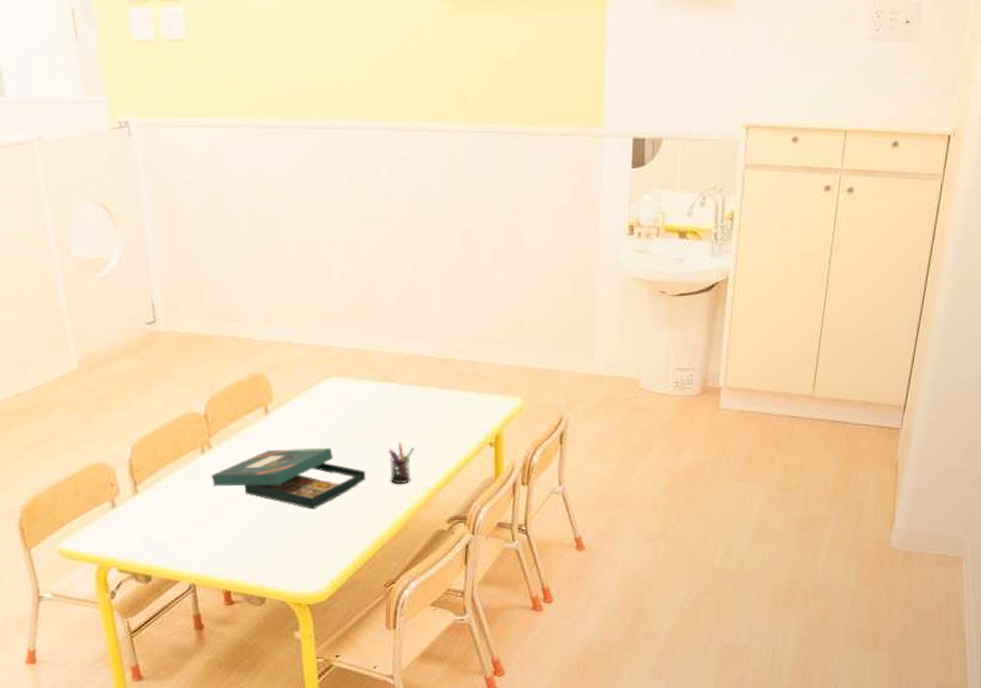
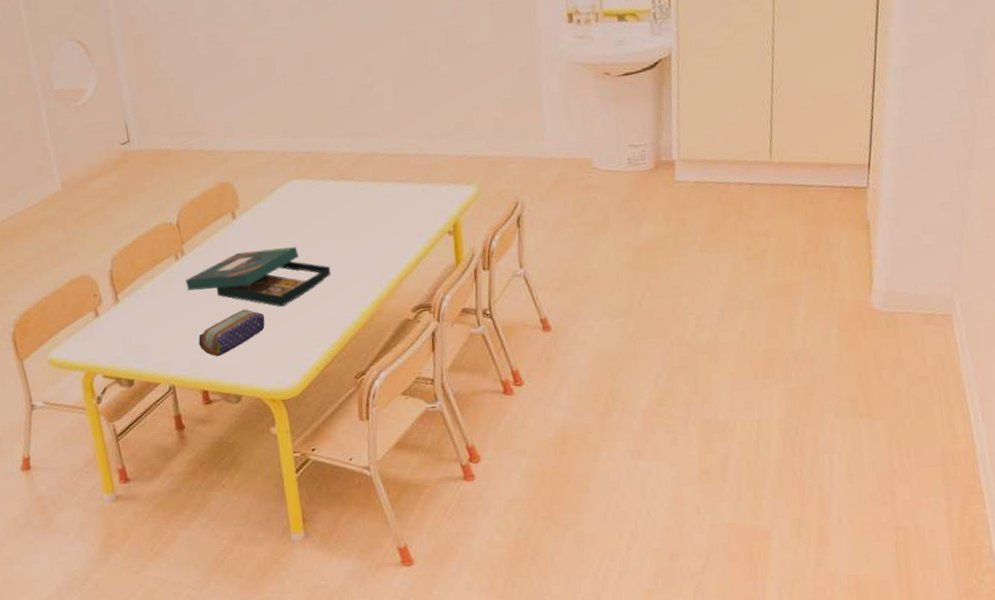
pencil case: none [223,509,294,556] -> present [198,309,265,356]
pen holder: present [388,442,415,484] -> none [350,237,376,277]

